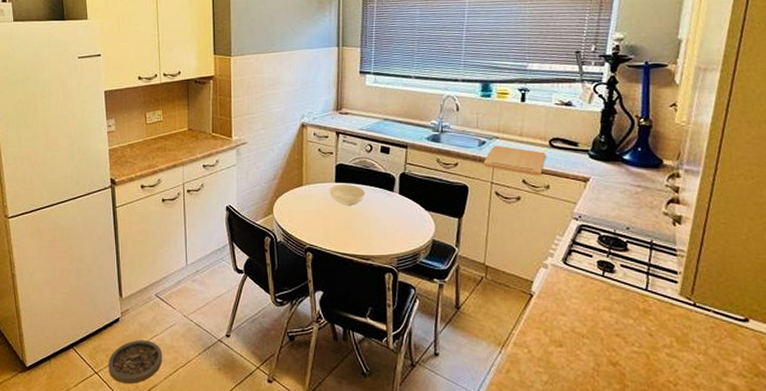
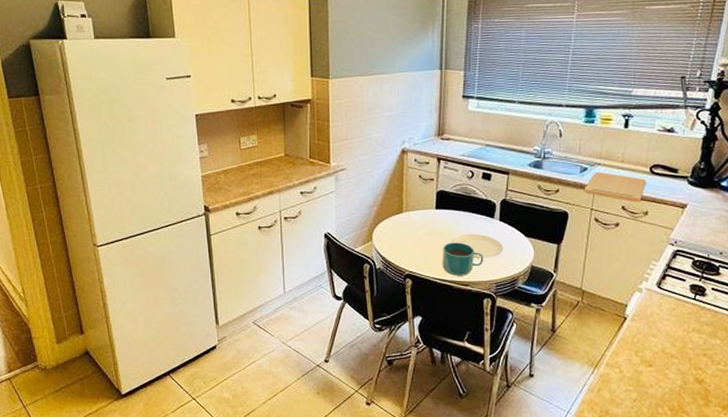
pet bowl: present [108,340,163,383] -> none [206,367,261,408]
bowl: present [329,184,366,206] -> none [429,211,466,232]
cup: none [342,215,384,250] -> present [442,242,484,276]
plate: none [352,207,404,232] -> present [451,233,504,258]

